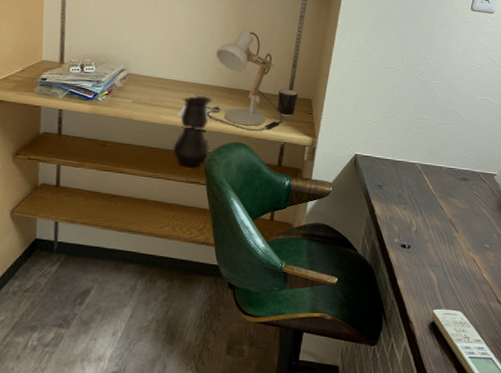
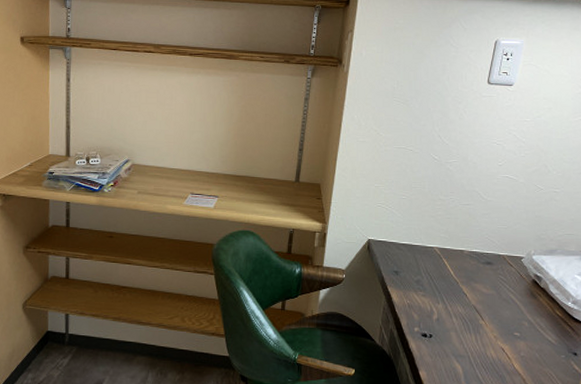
vase: present [173,94,212,168] -> none [180,183,218,257]
desk lamp: present [207,30,283,132] -> none [213,116,291,219]
mug: present [277,89,299,117] -> none [284,174,306,202]

